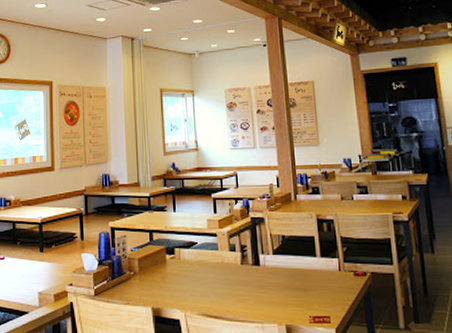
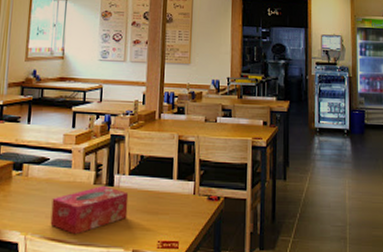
tissue box: none [205,265,277,312] -> present [50,185,129,235]

